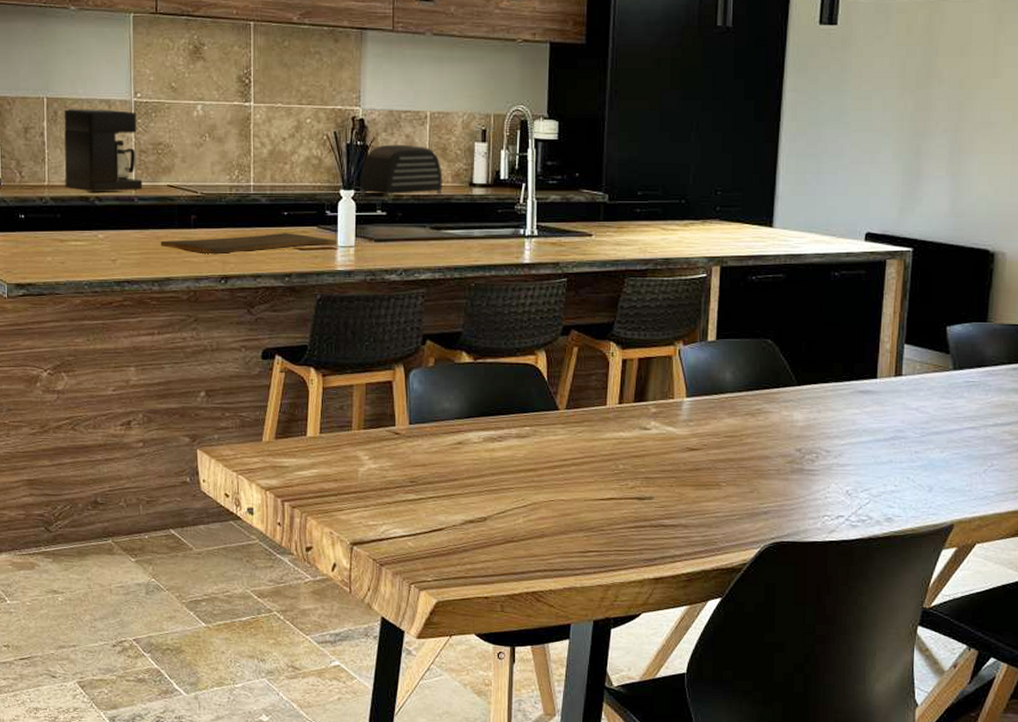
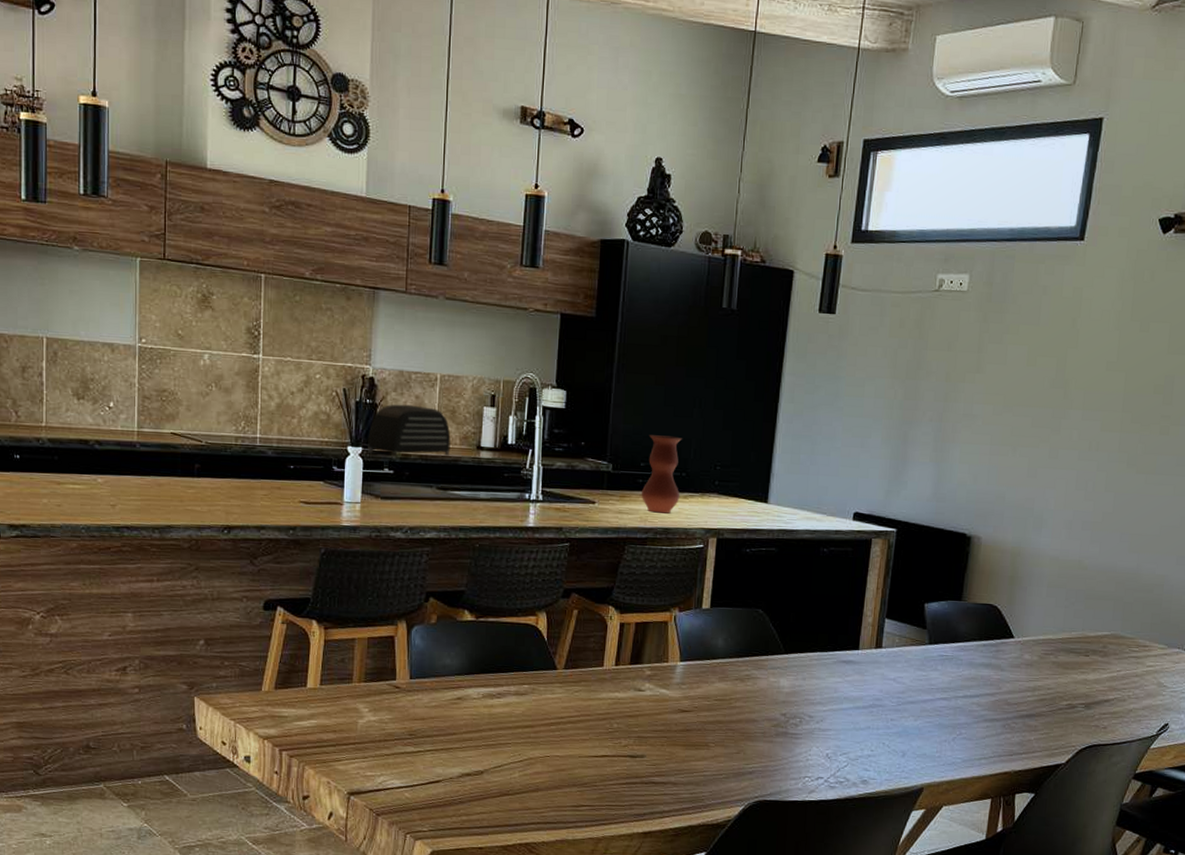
coffee maker: present [64,109,143,192] -> none [63,350,145,437]
cutting board: present [160,233,338,255] -> none [162,486,344,505]
vase: none [639,162,680,243] -> present [641,435,682,514]

